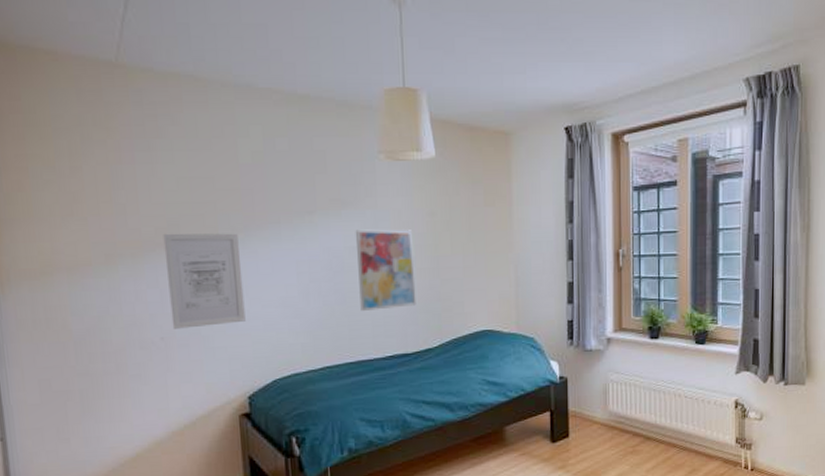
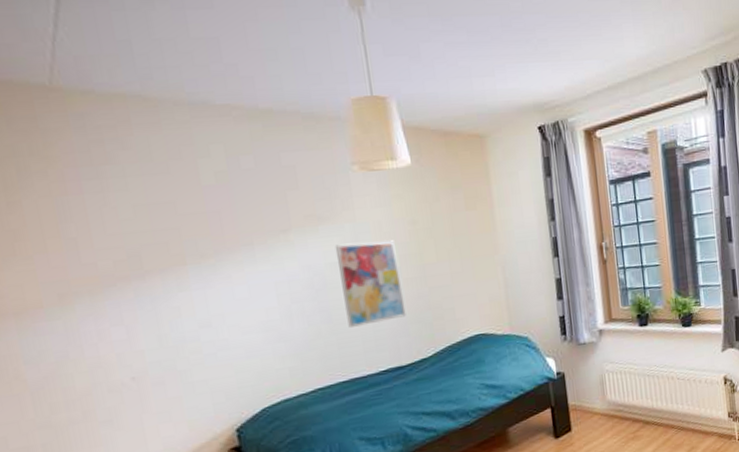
wall art: present [163,233,246,329] -> none [123,258,225,367]

